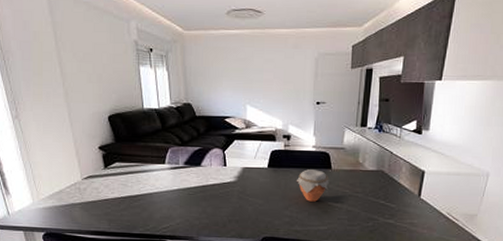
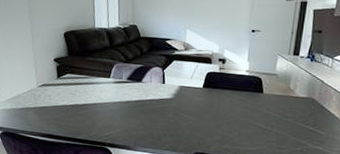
jar: present [296,169,329,202] -> none [228,92,261,123]

